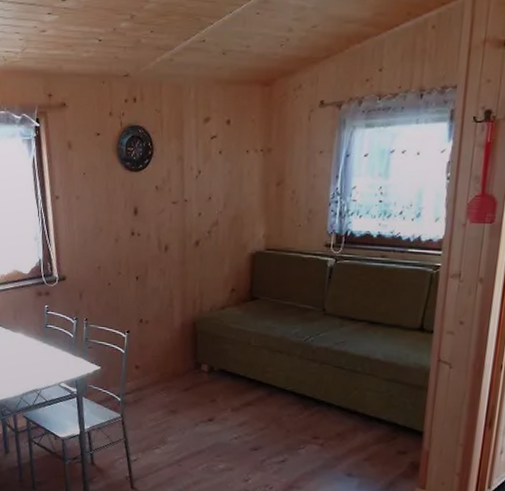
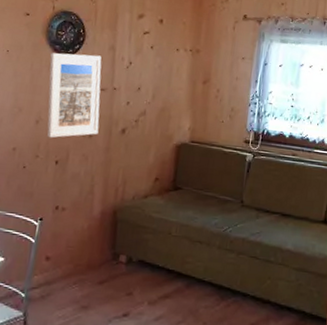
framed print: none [122,167,174,255] -> present [47,52,102,138]

